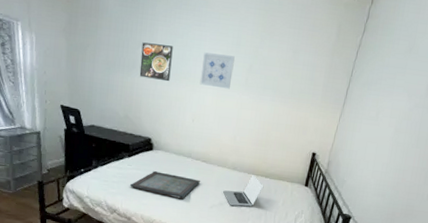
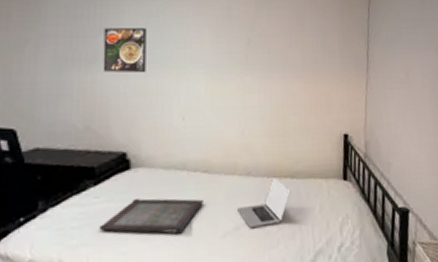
wall art: present [199,52,235,89] -> none [186,31,228,72]

